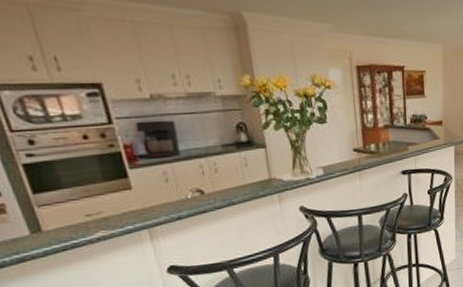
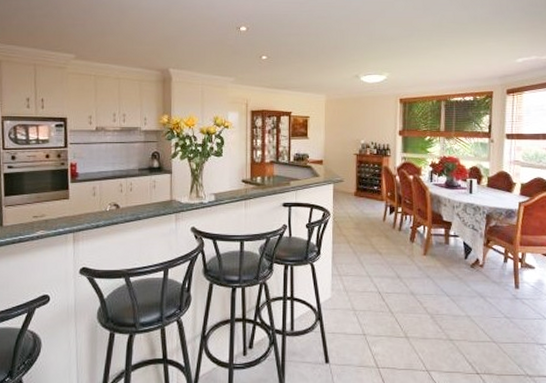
coffee maker: present [135,120,180,159] -> none [77,147,109,176]

